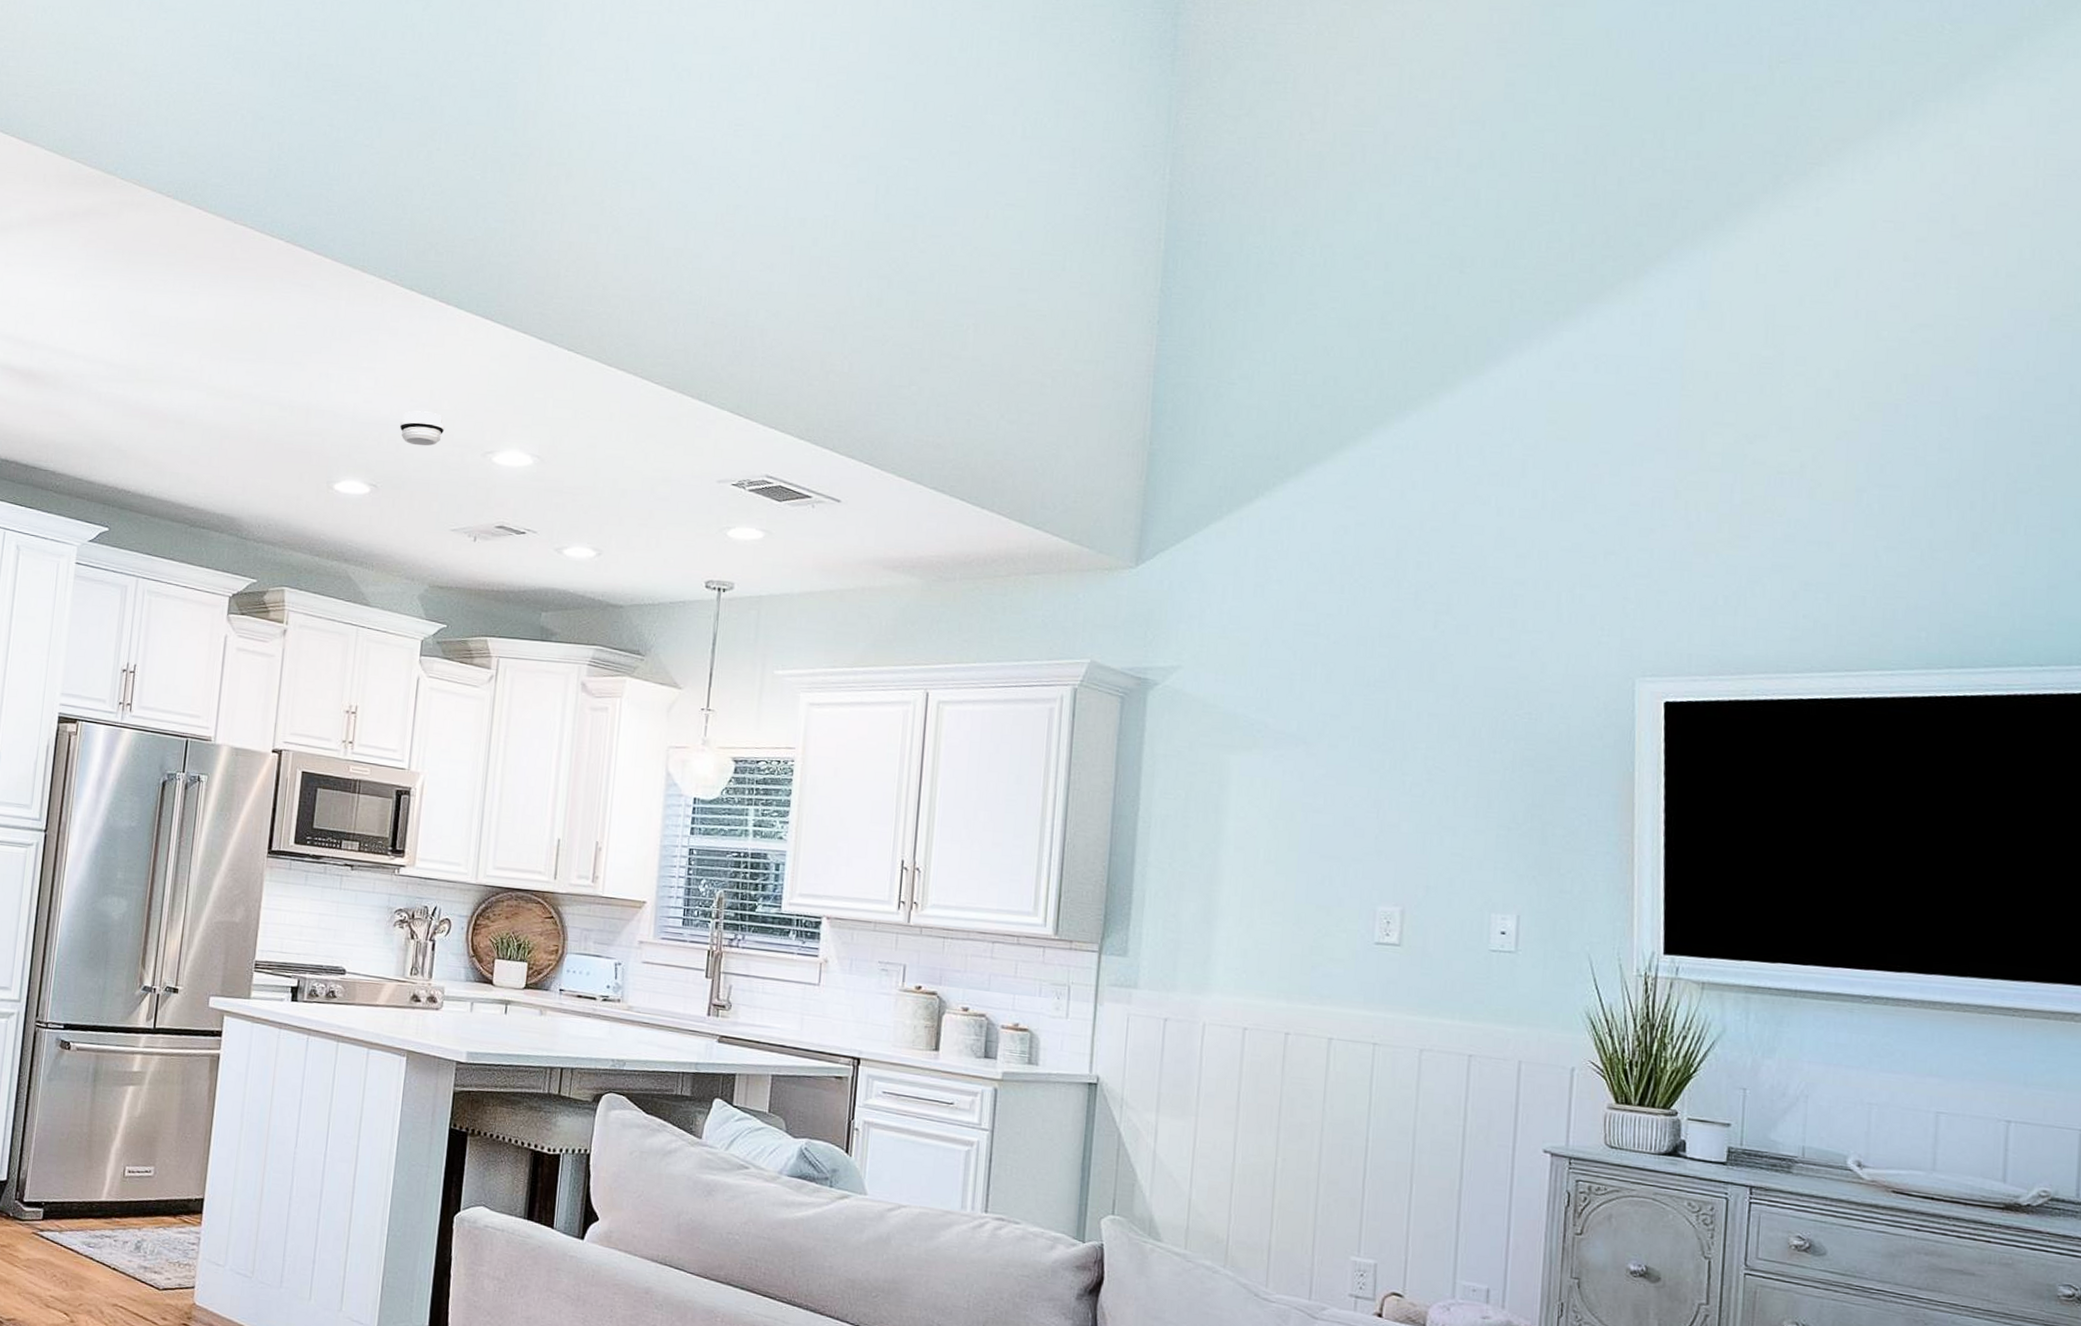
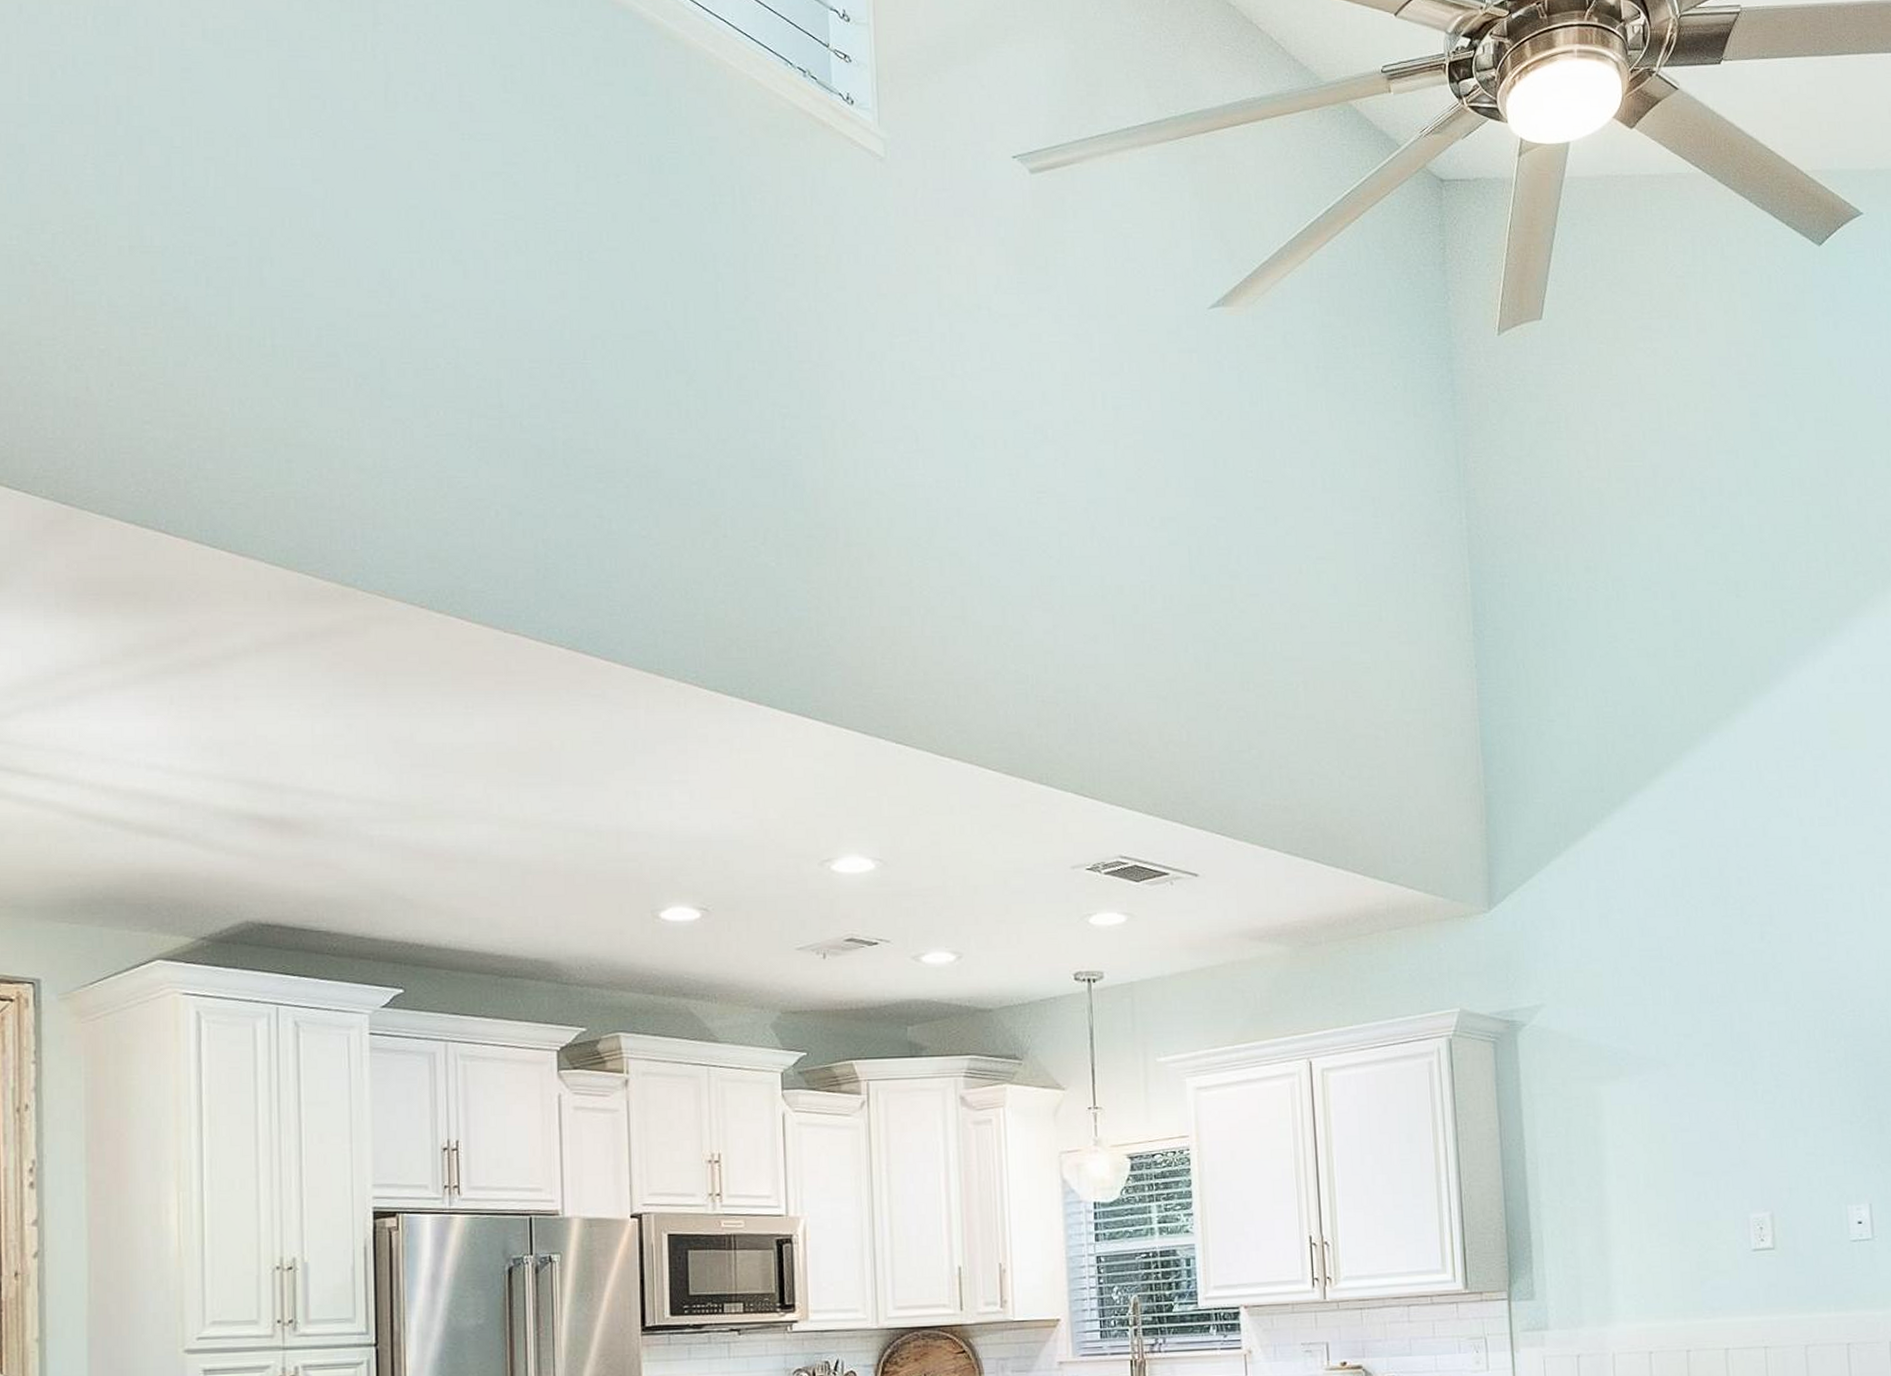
smoke detector: present [399,411,445,447] -> none [724,823,775,861]

